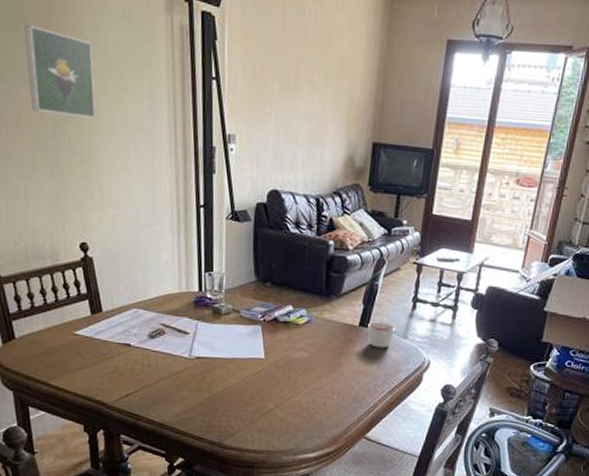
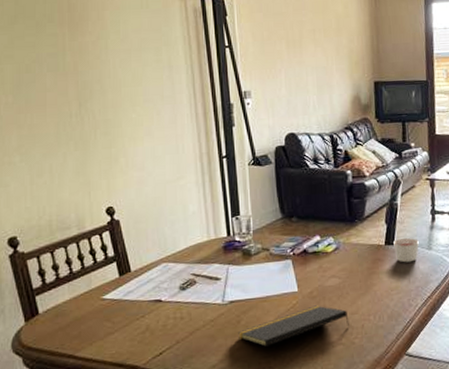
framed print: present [24,25,95,118] -> none [49,23,118,95]
notepad: none [202,375,312,406] -> present [238,305,349,347]

